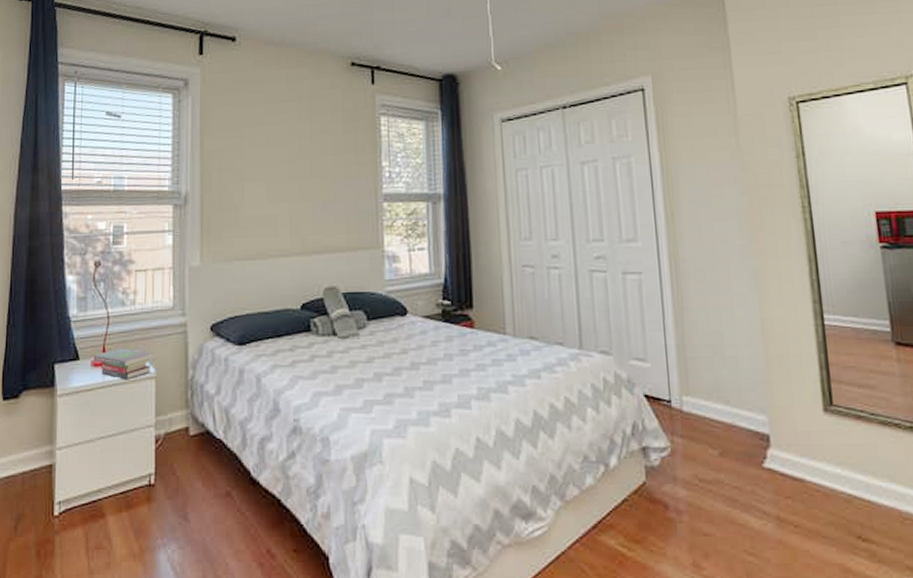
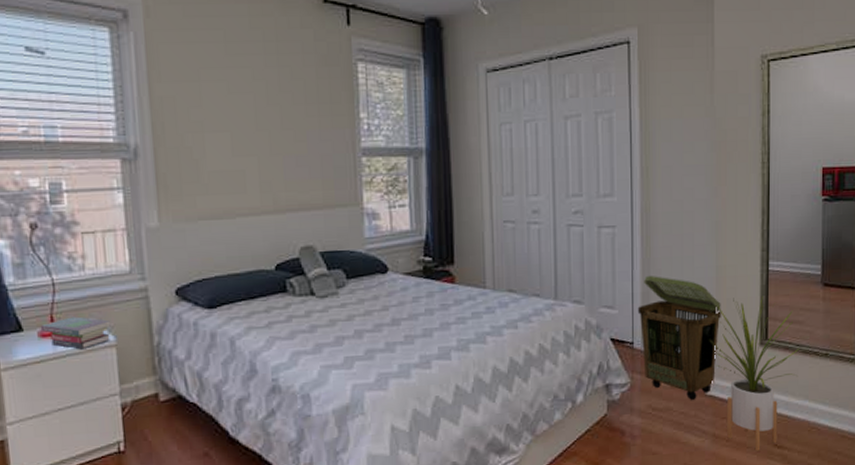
laundry basket: none [673,327,772,472] -> present [637,276,721,400]
house plant: none [762,354,877,543] -> present [710,296,800,451]

